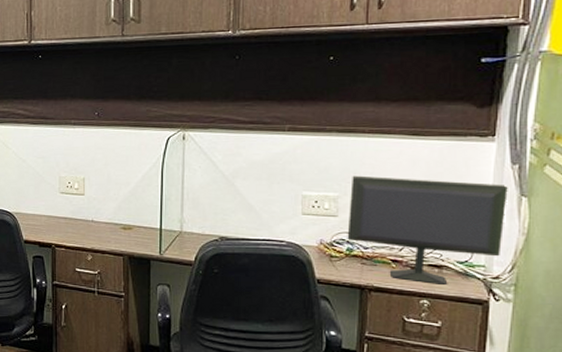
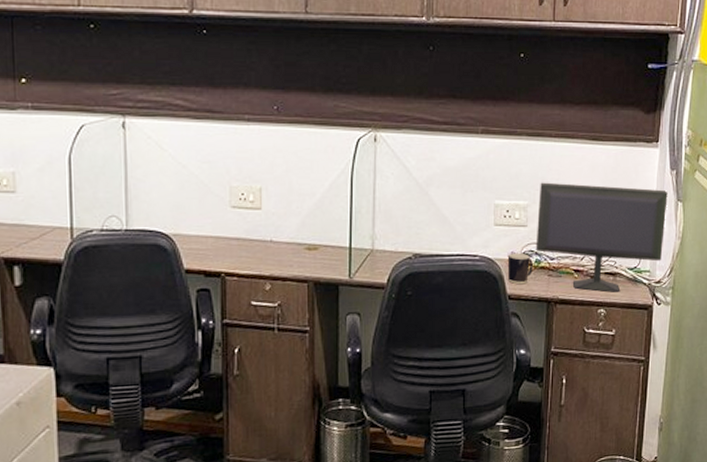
mug: none [316,240,344,270] -> present [507,252,533,285]

